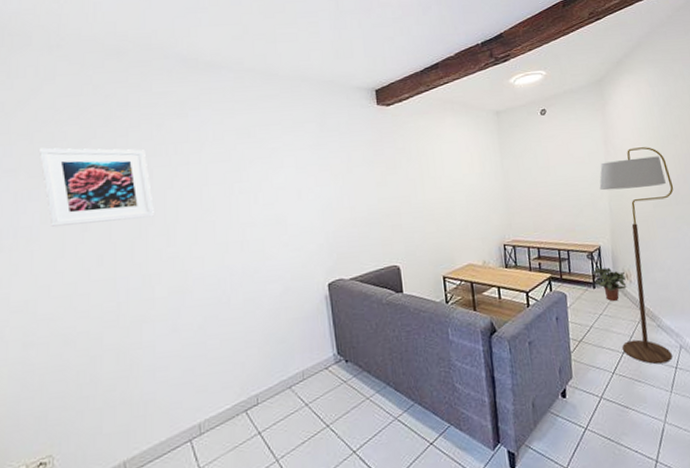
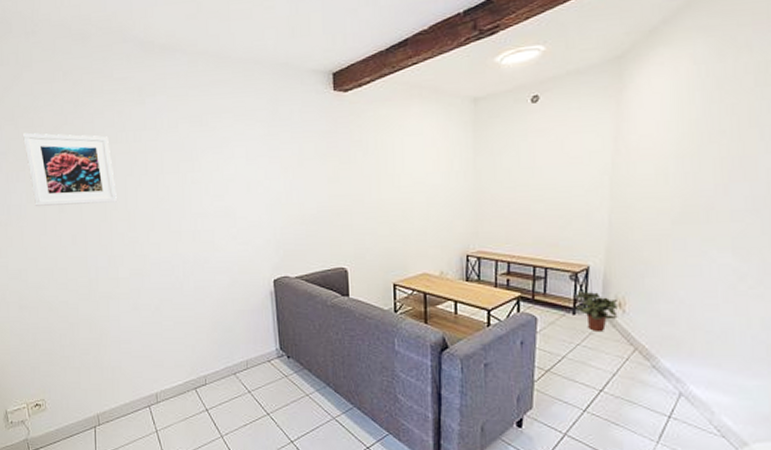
floor lamp: present [599,147,674,364] -> none [599,146,707,410]

